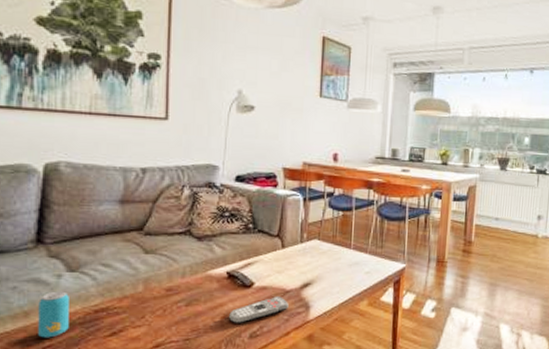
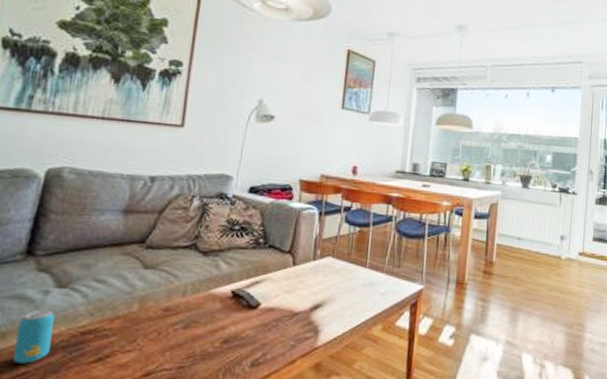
remote control: present [229,296,289,324] -> none [230,319,296,351]

